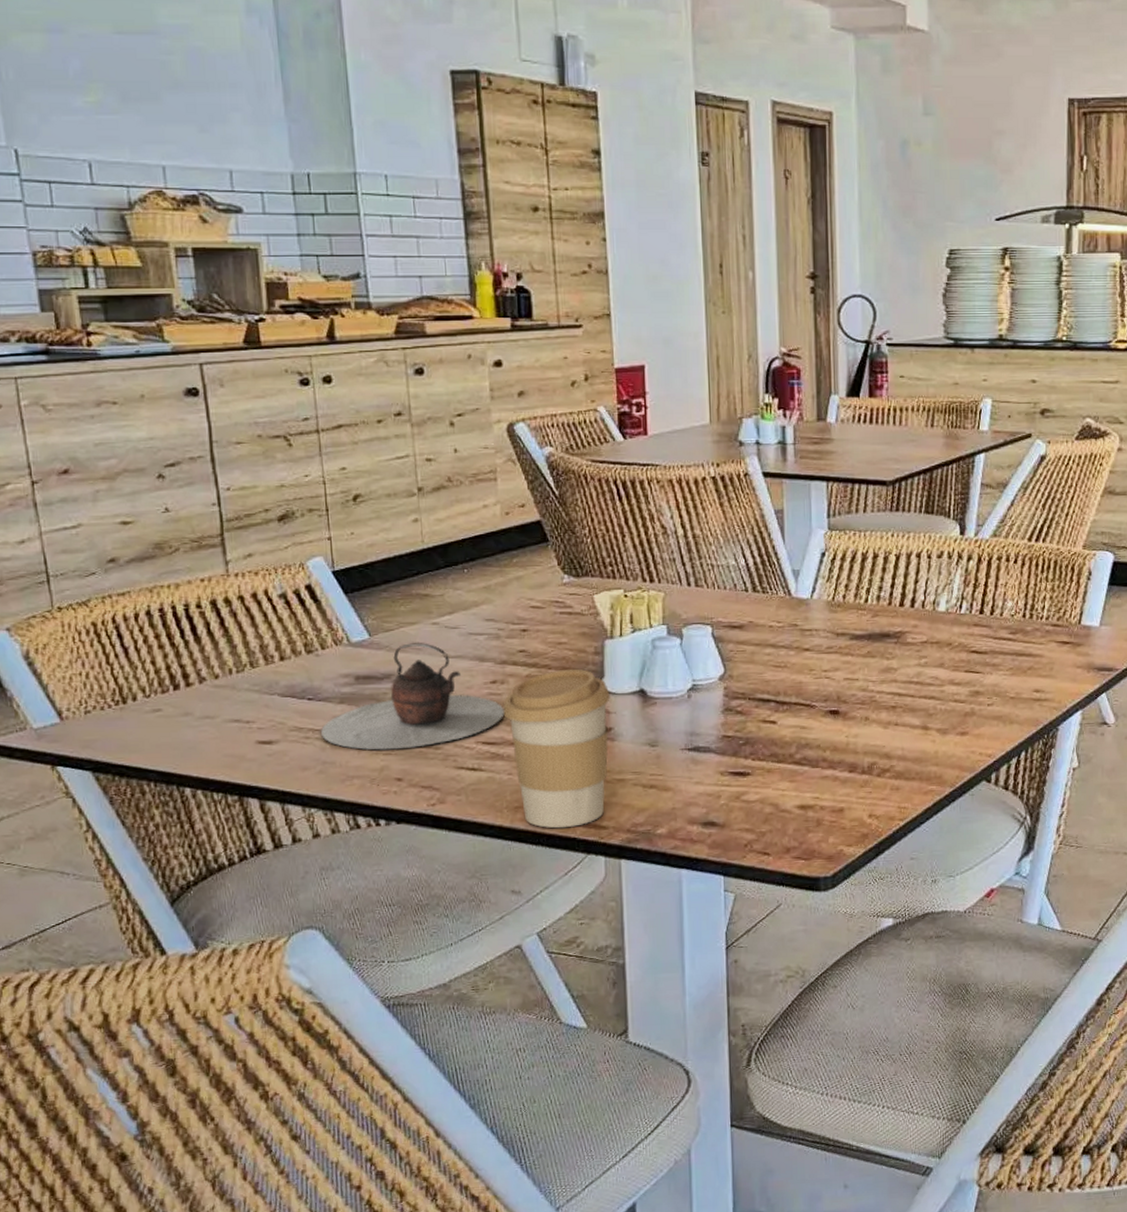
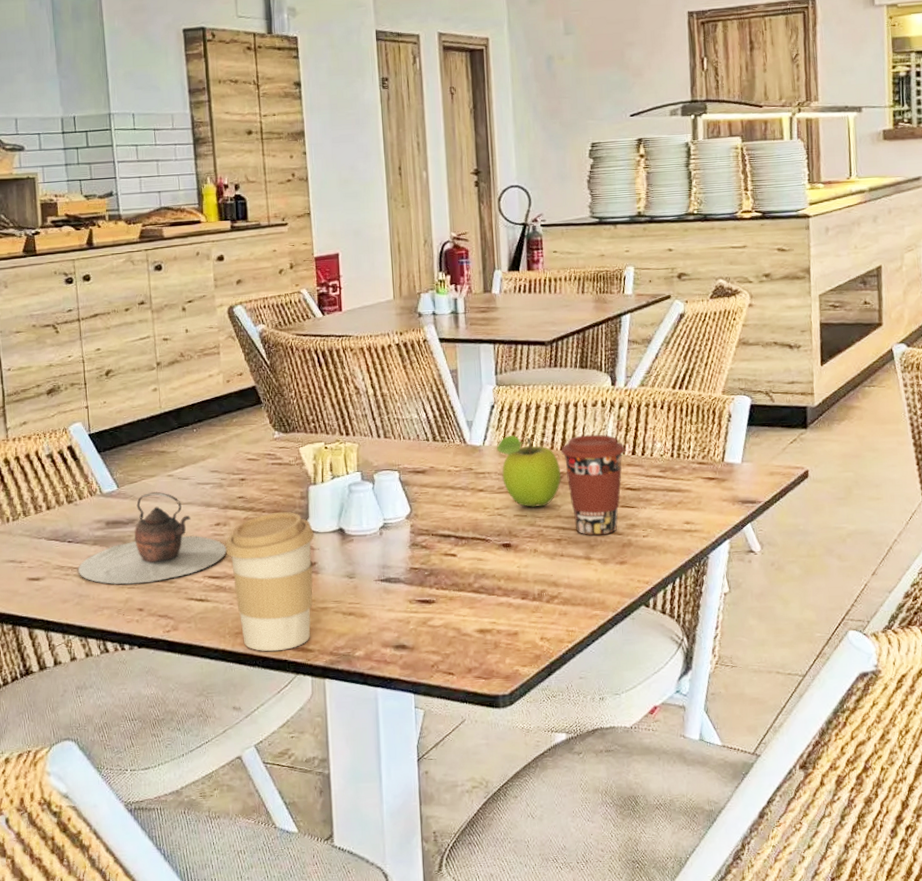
fruit: none [826,587,899,670] -> present [496,435,561,507]
coffee cup: none [900,589,973,703] -> present [561,434,626,536]

